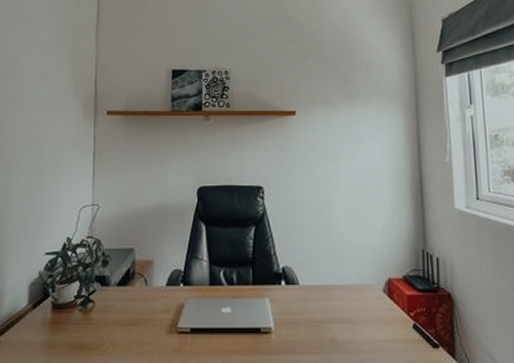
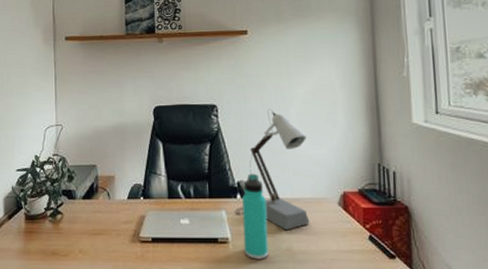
desk lamp: none [279,191,355,319] -> present [235,108,310,231]
thermos bottle: none [286,258,313,351] -> present [242,173,269,260]

